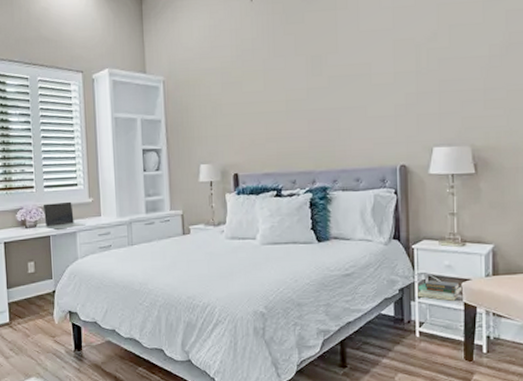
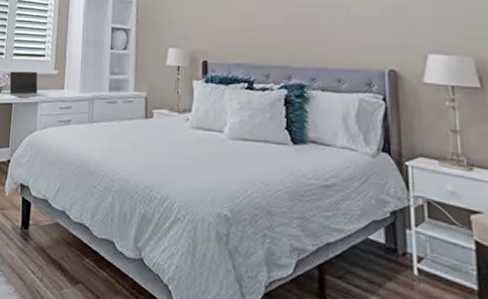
books: present [417,280,463,301] -> none [414,206,472,237]

